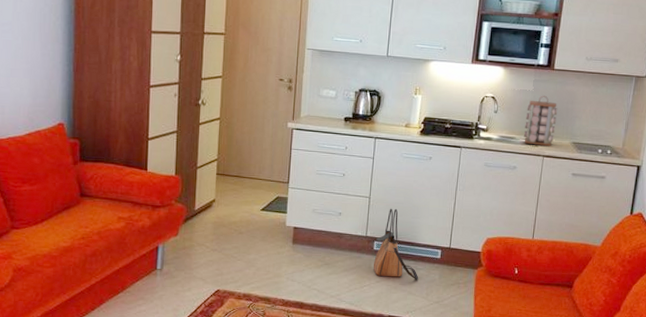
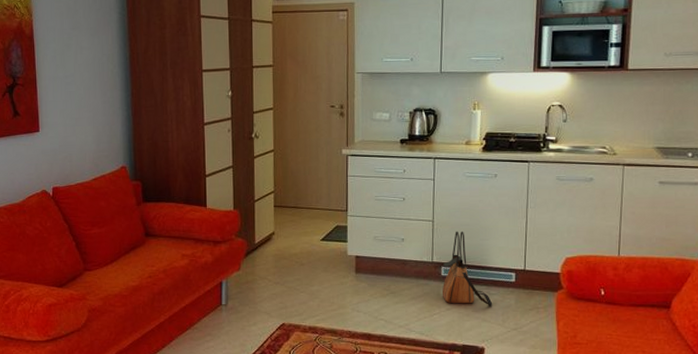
spice rack: present [523,95,558,146] -> none [598,98,636,154]

